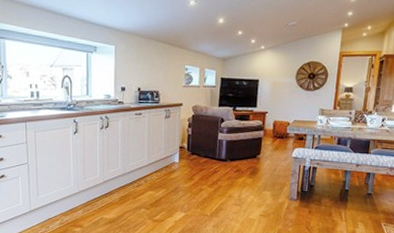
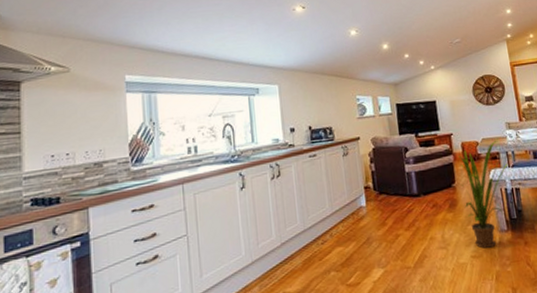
house plant: none [263,124,312,211] -> present [458,141,508,249]

